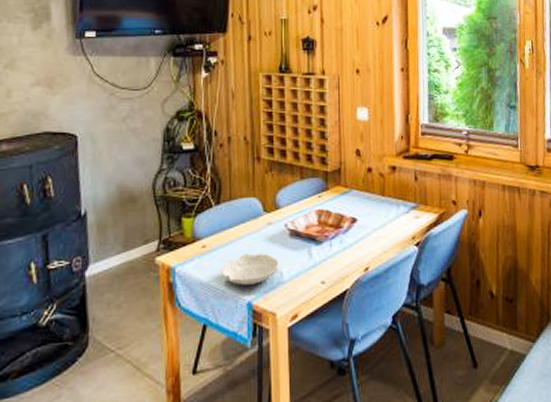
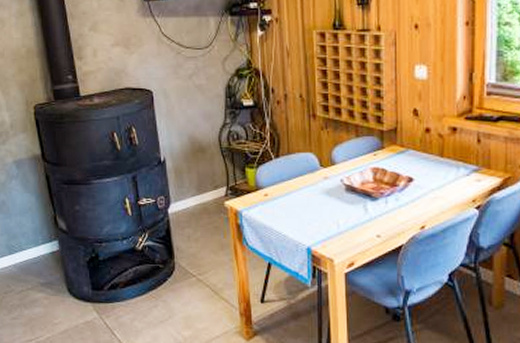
bowl: present [220,252,280,286] -> none [281,204,336,232]

